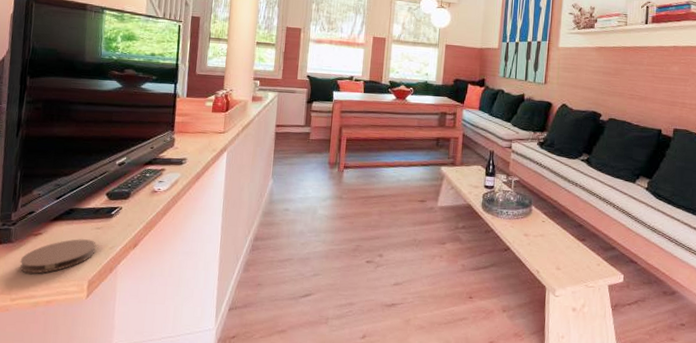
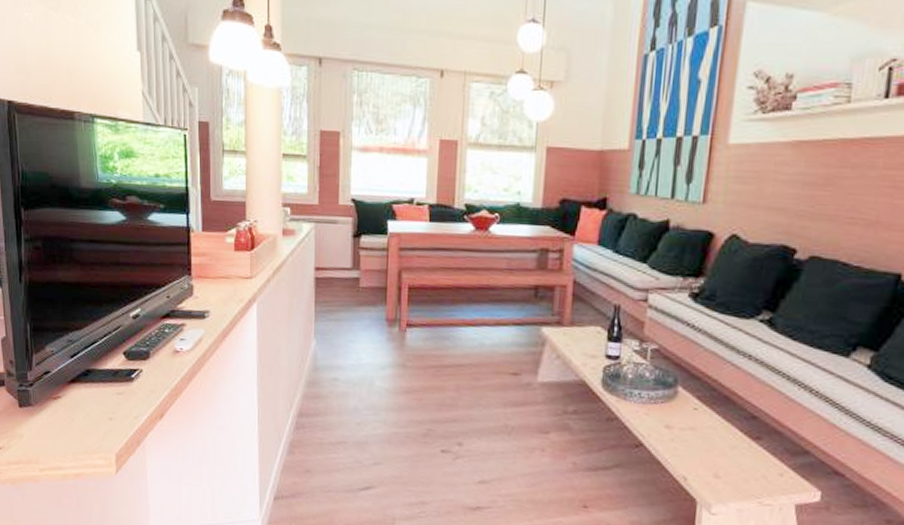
coaster: present [19,239,96,274] -> none [43,405,119,443]

